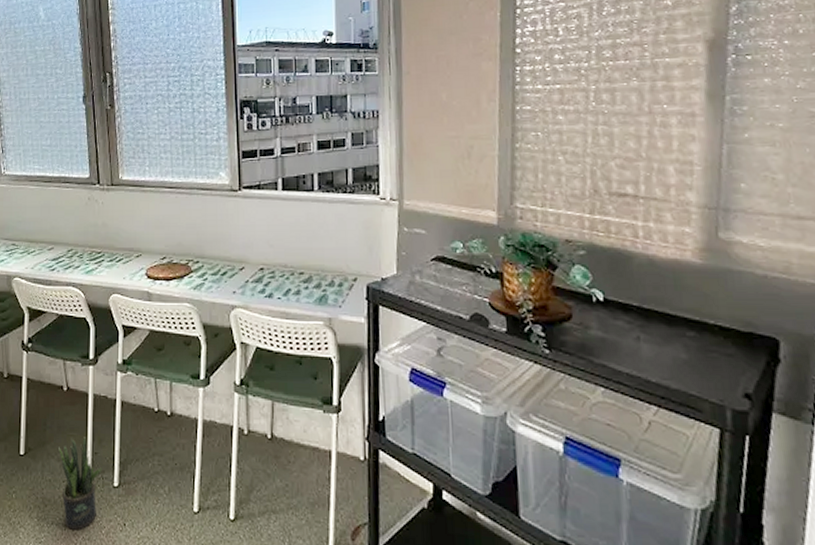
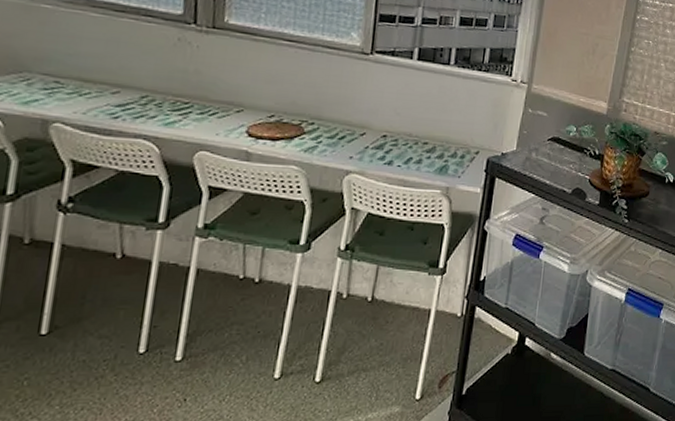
potted plant: present [59,437,102,530] -> none [99,309,162,413]

